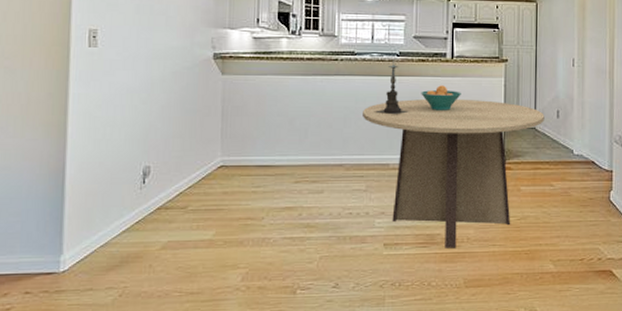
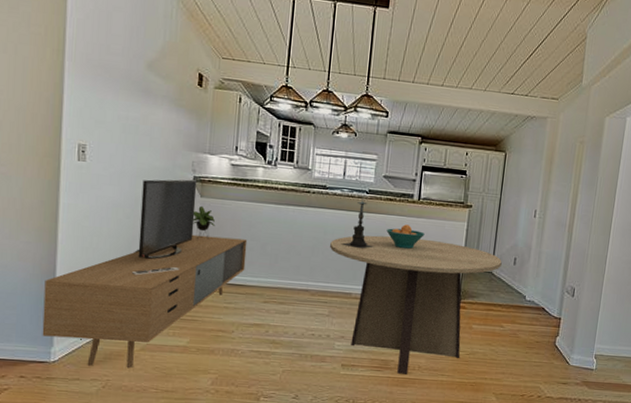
media console: none [50,57,274,273] -> present [42,179,248,369]

